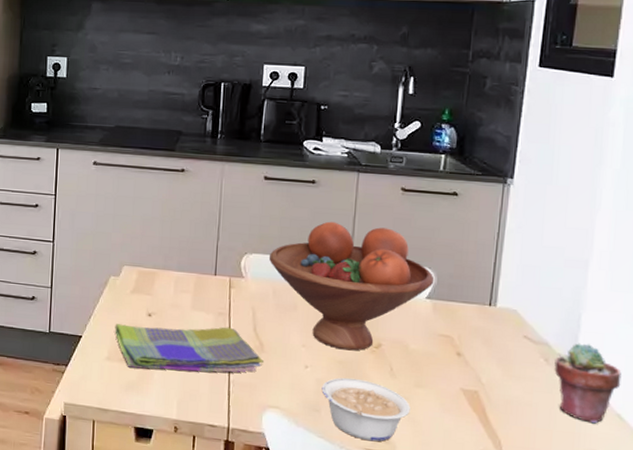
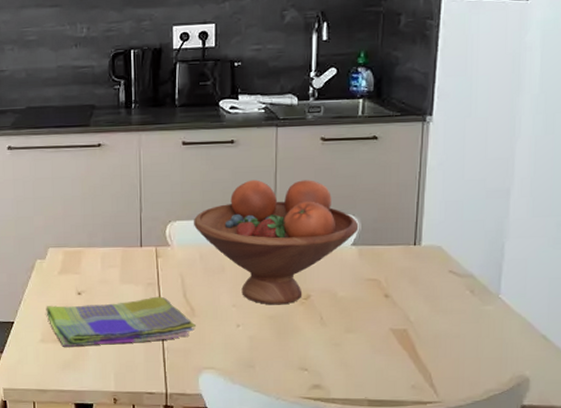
legume: present [321,378,410,442] -> none [254,331,342,389]
potted succulent: present [554,343,622,424] -> none [480,271,545,347]

